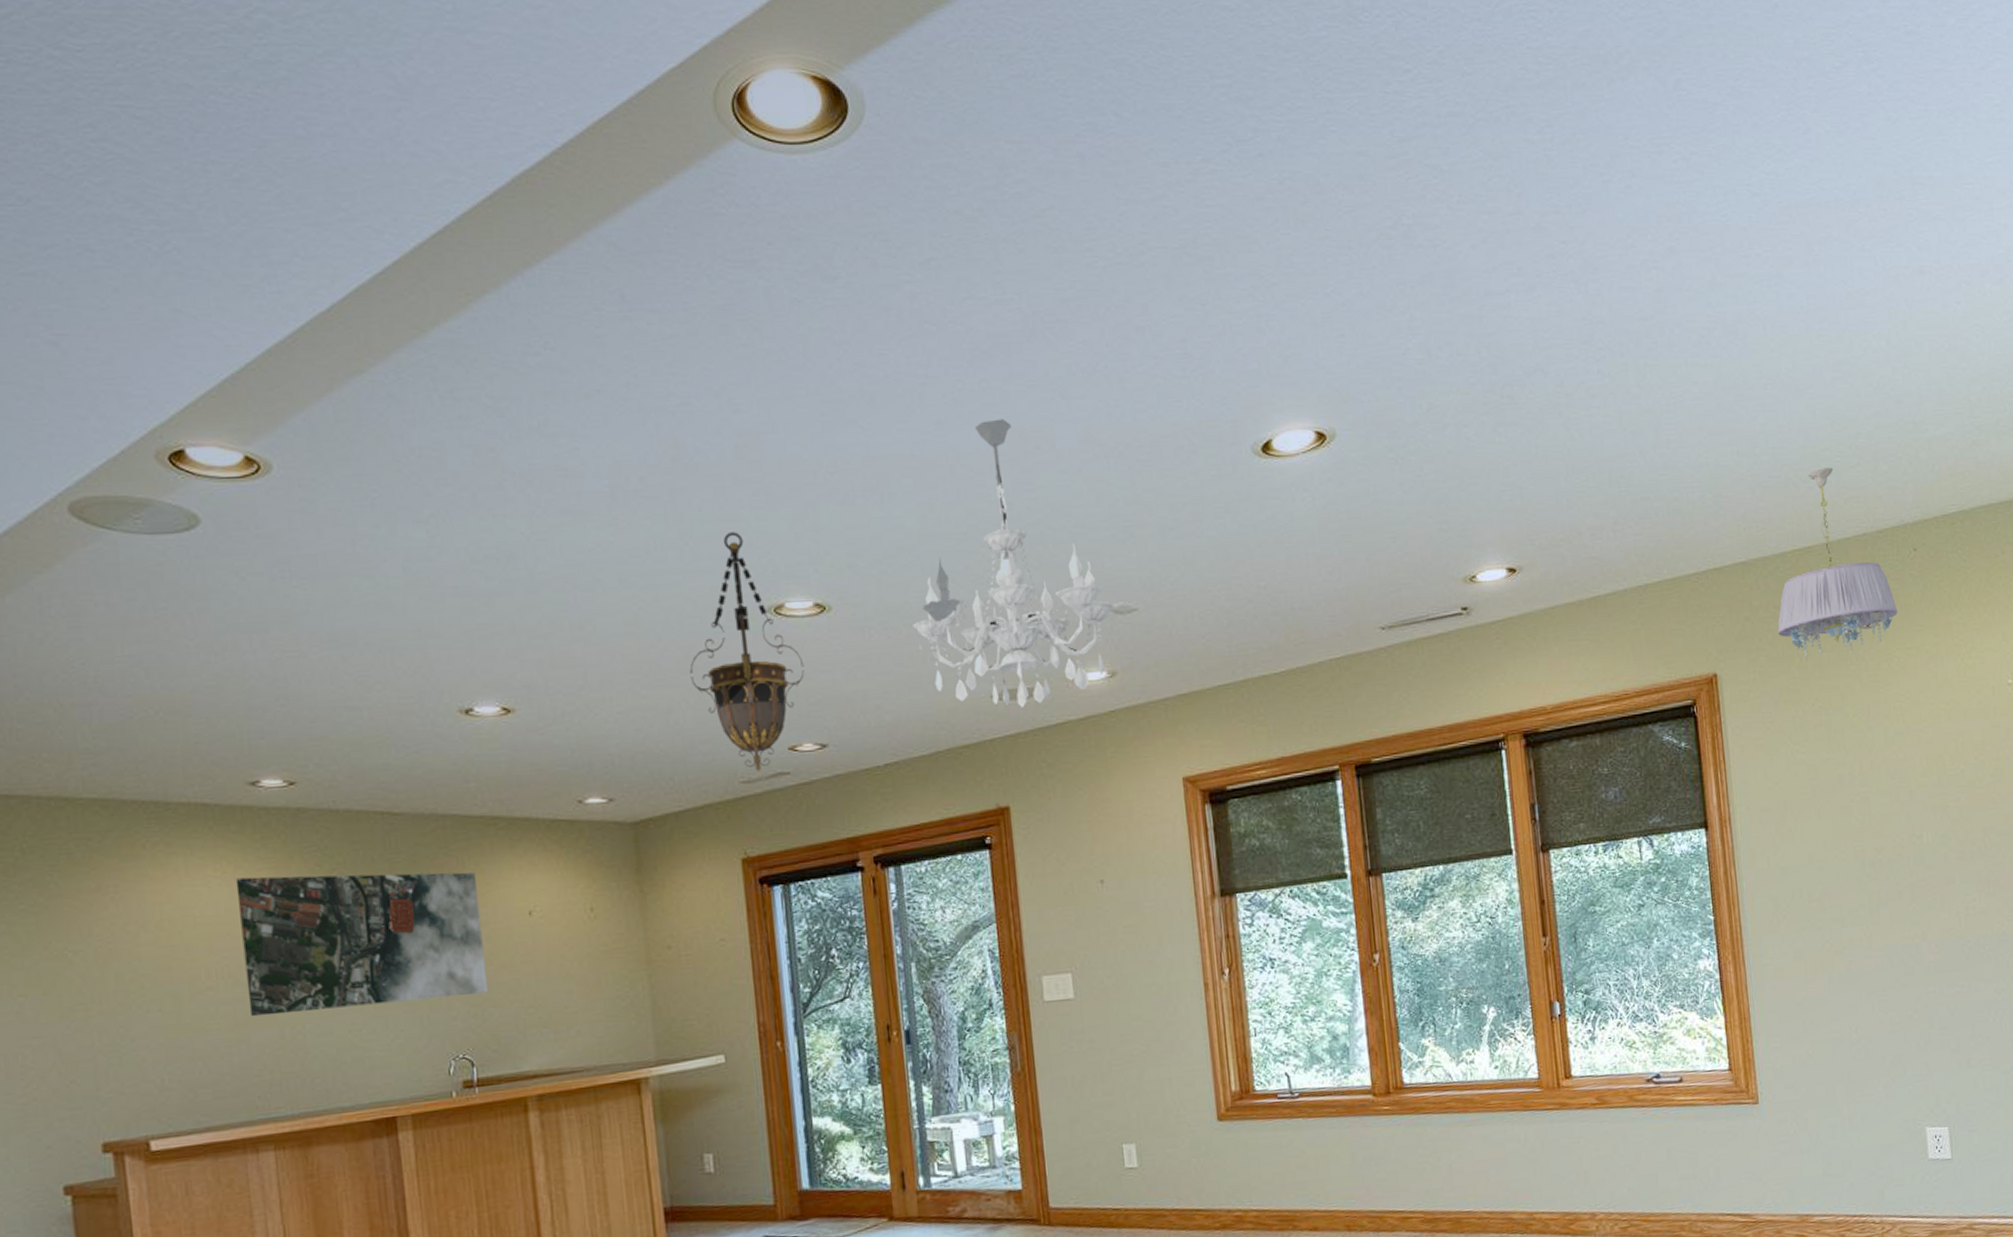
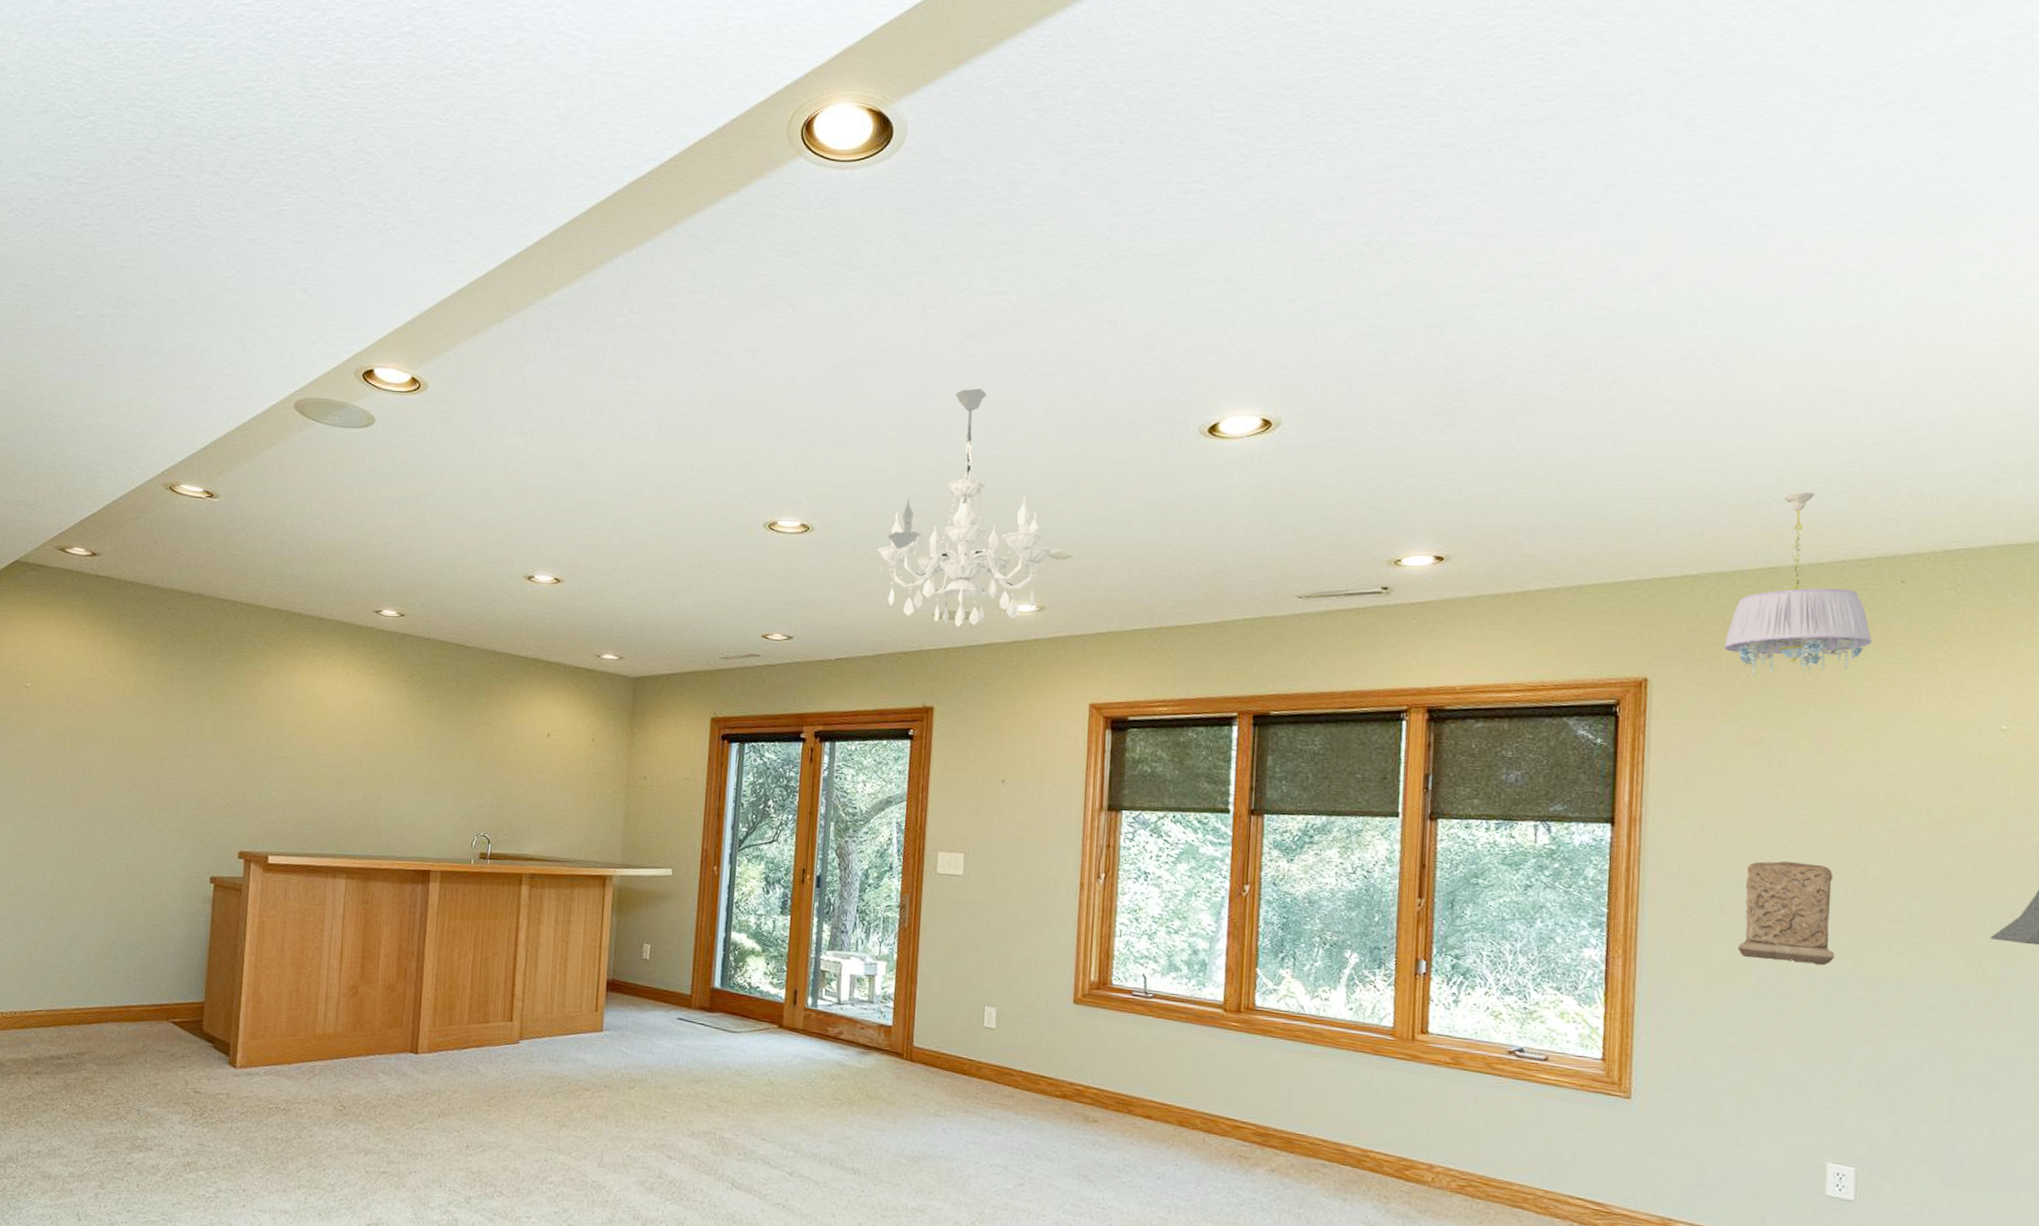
aerial map: present [235,872,489,1017] -> none [347,678,515,790]
hanging lantern: present [689,532,805,773] -> none [695,462,785,652]
carved panel: none [1826,839,1907,942] -> present [1738,861,1835,966]

